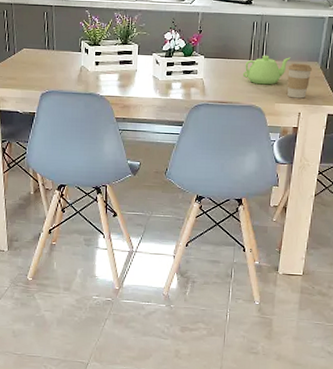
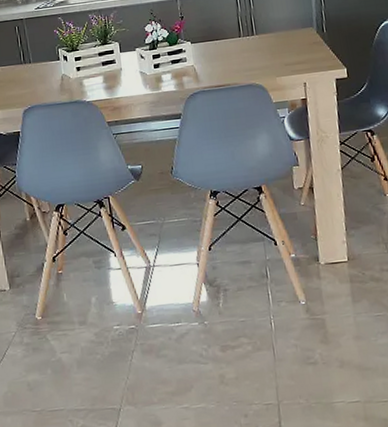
teapot: present [242,55,291,85] -> none [235,27,283,61]
coffee cup: present [287,63,313,99] -> none [282,31,309,69]

